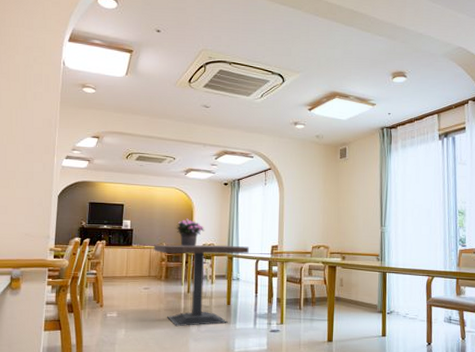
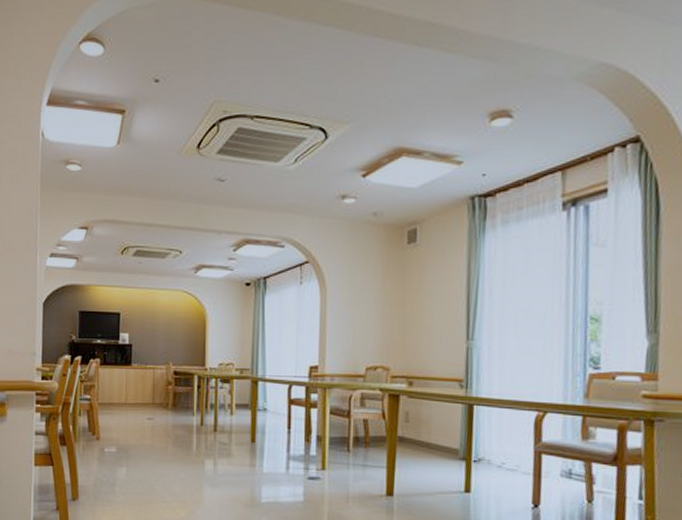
dining table: present [153,244,249,327] -> none [157,363,279,468]
potted flower: present [175,218,204,246] -> none [183,330,220,366]

